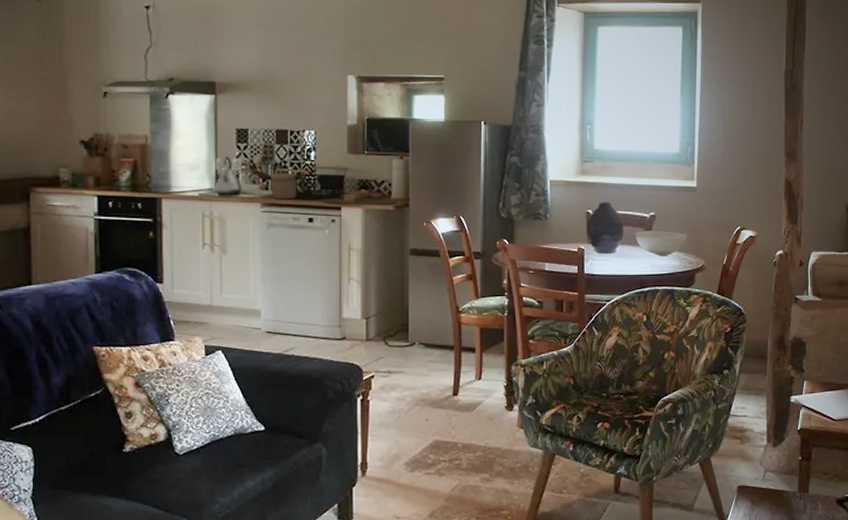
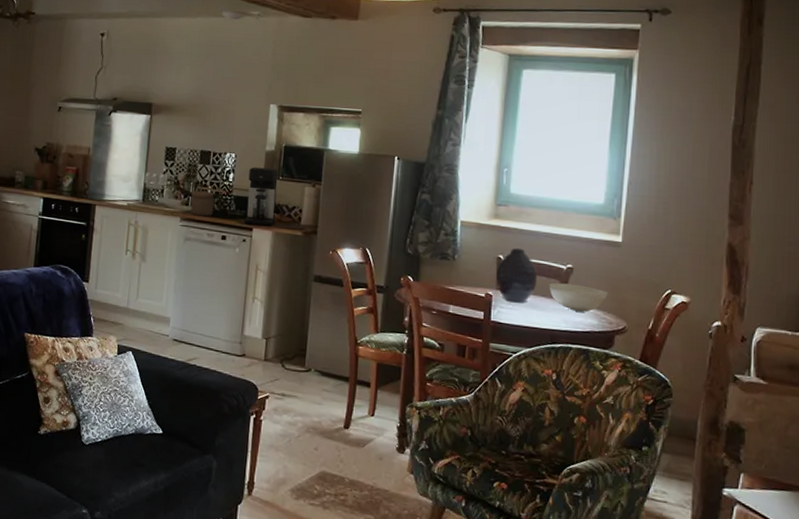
kettle: present [215,156,242,197] -> none [141,171,166,210]
coffee maker: none [332,143,364,205] -> present [244,167,278,226]

